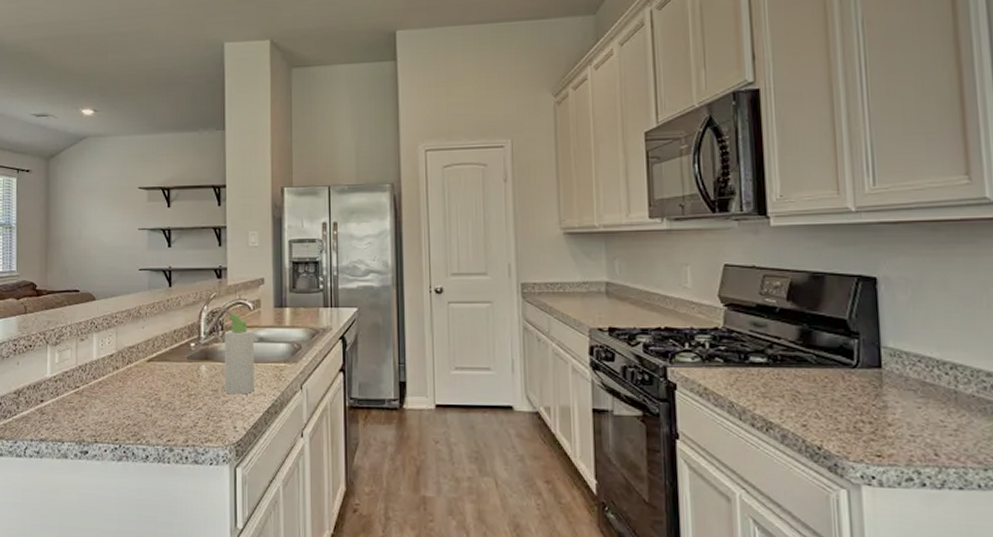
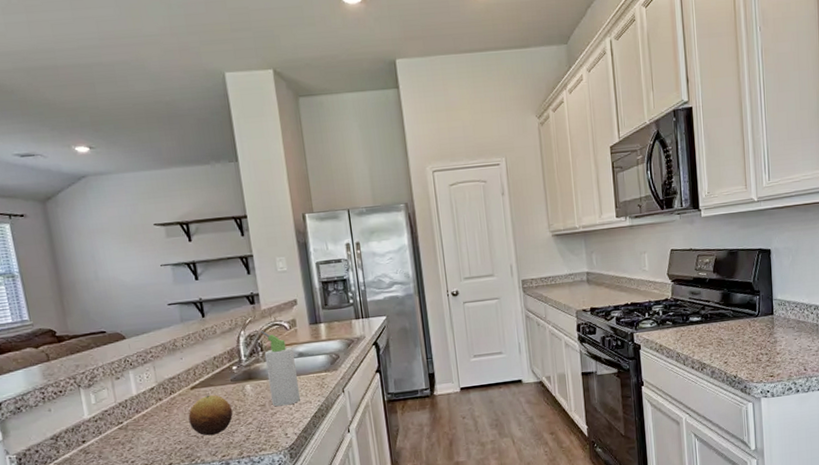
fruit: none [141,371,185,416] -> present [188,395,233,436]

